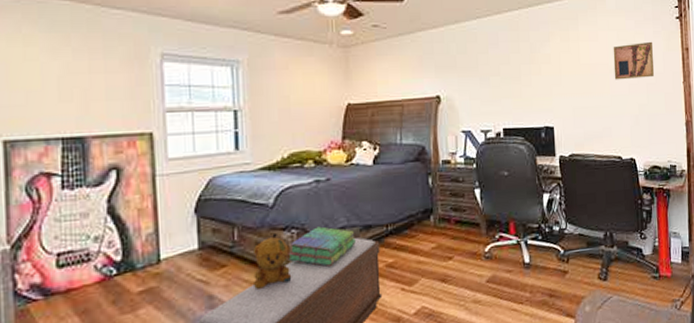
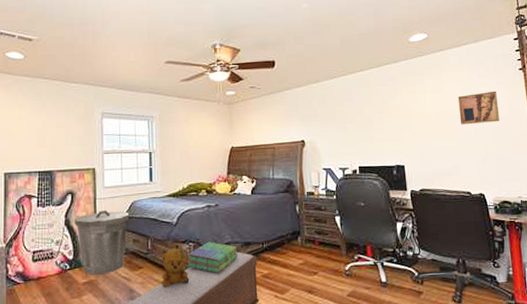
trash can: none [122,191,207,281] -> present [74,210,130,275]

